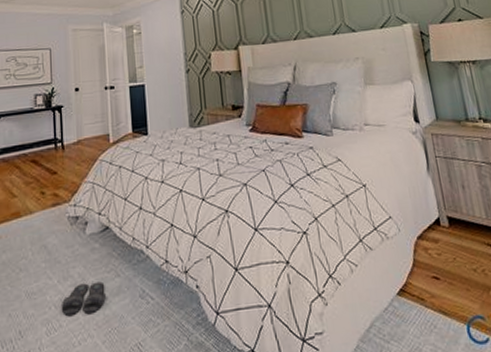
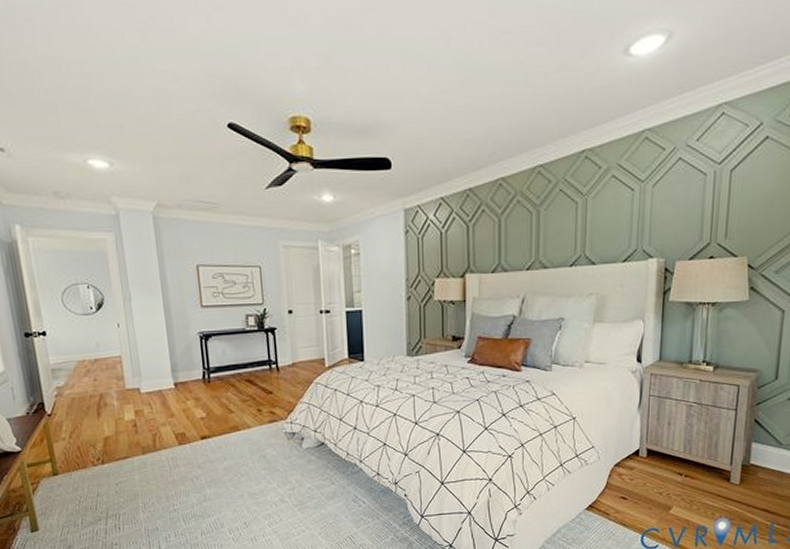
slippers: present [62,281,107,317] -> none [282,487,323,513]

